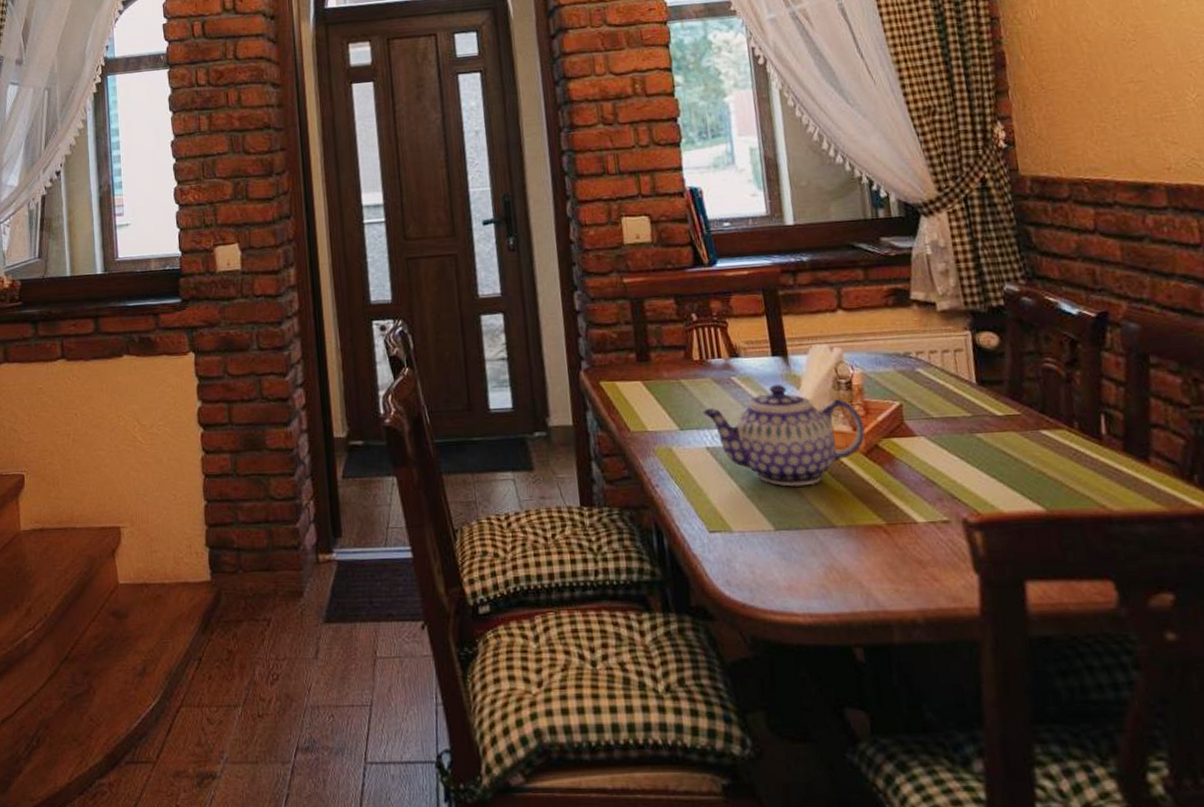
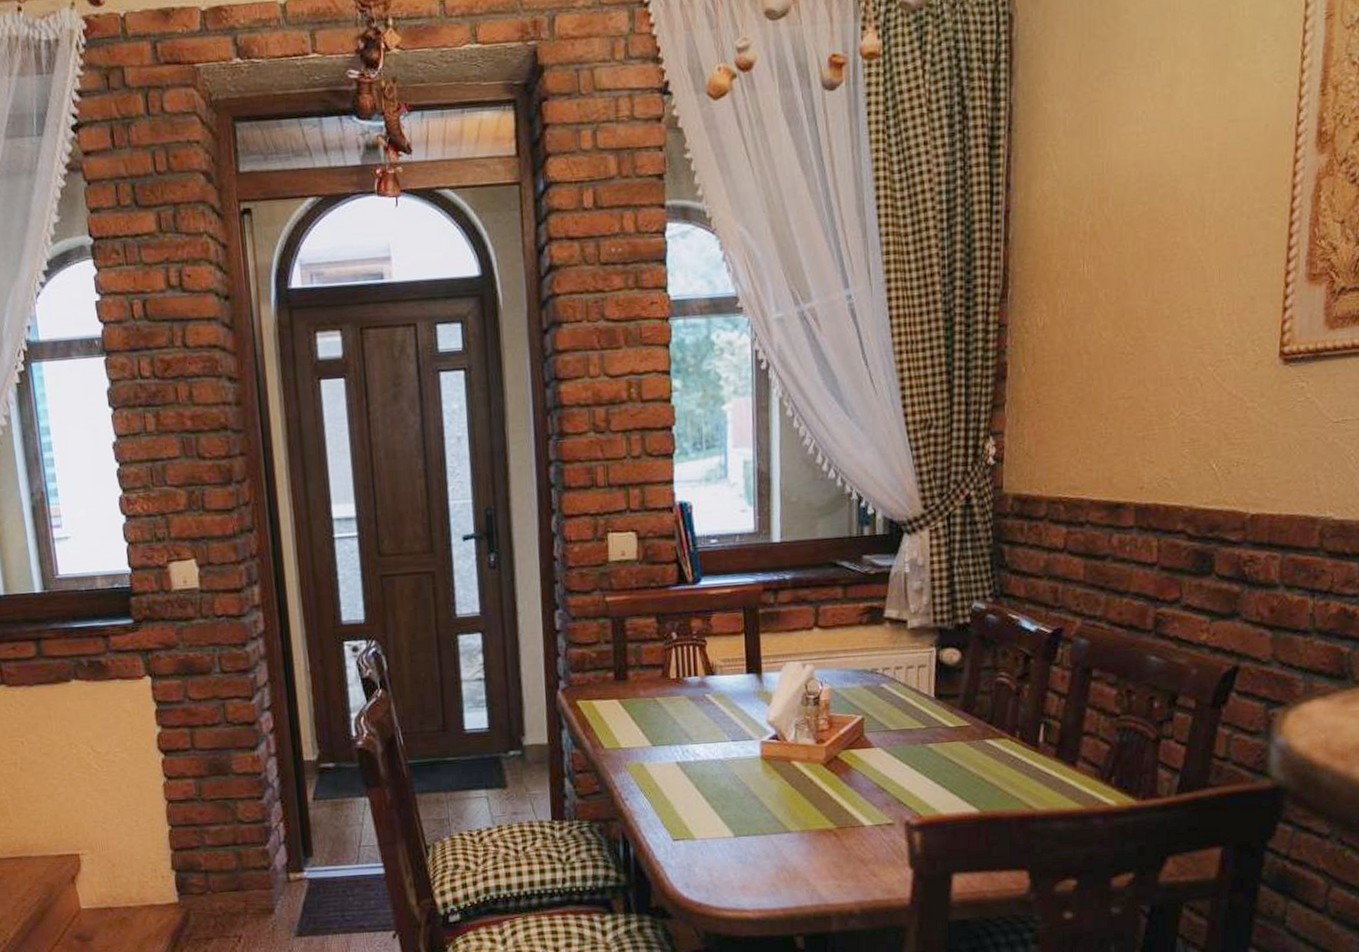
teapot: present [703,383,866,487] -> none [676,700,827,797]

